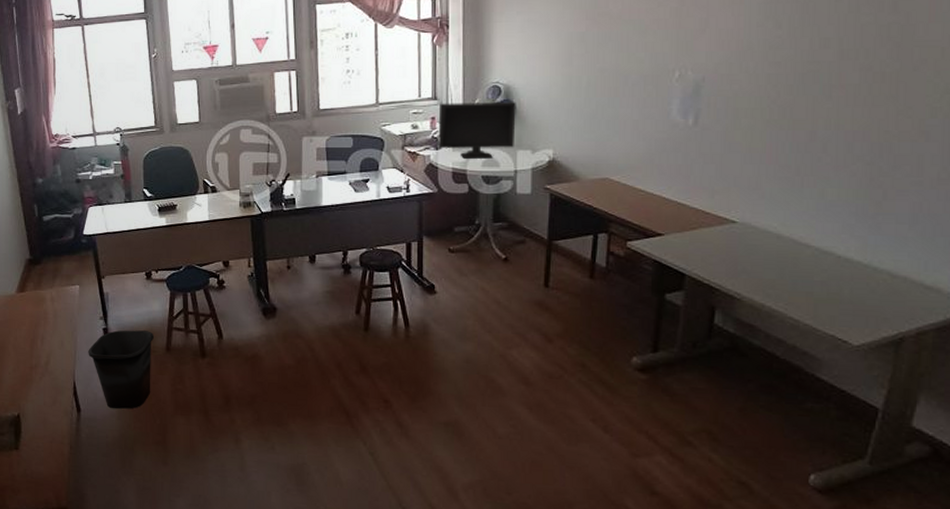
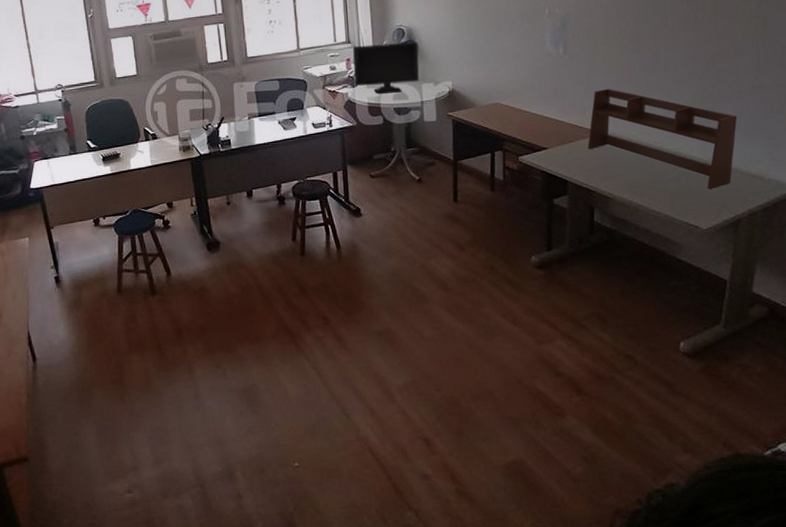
waste bin: present [88,330,154,409] -> none [41,275,105,353]
desk organizer: none [714,169,914,298] -> present [587,88,738,189]

